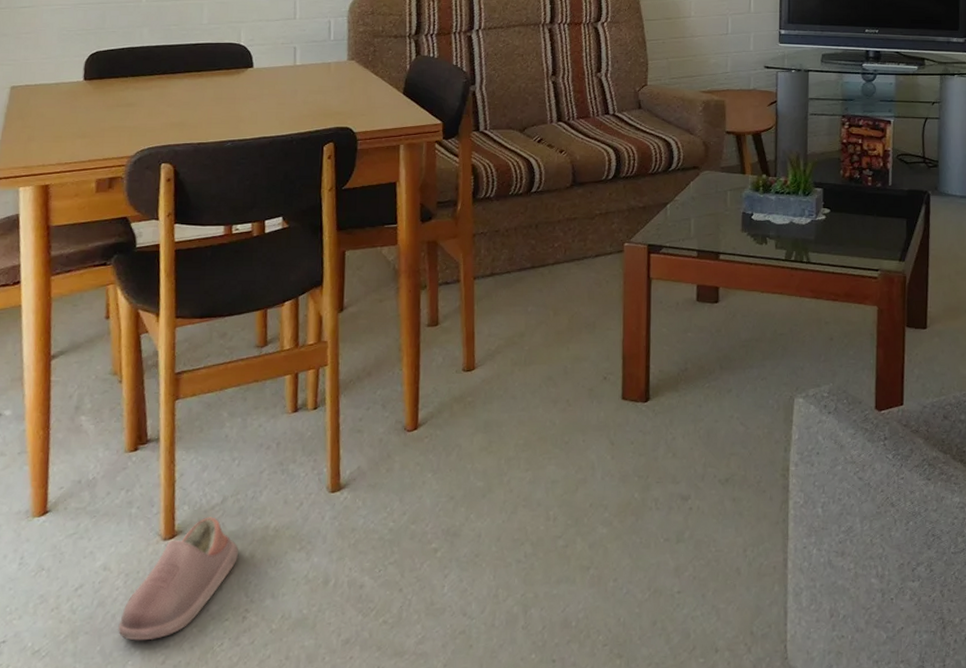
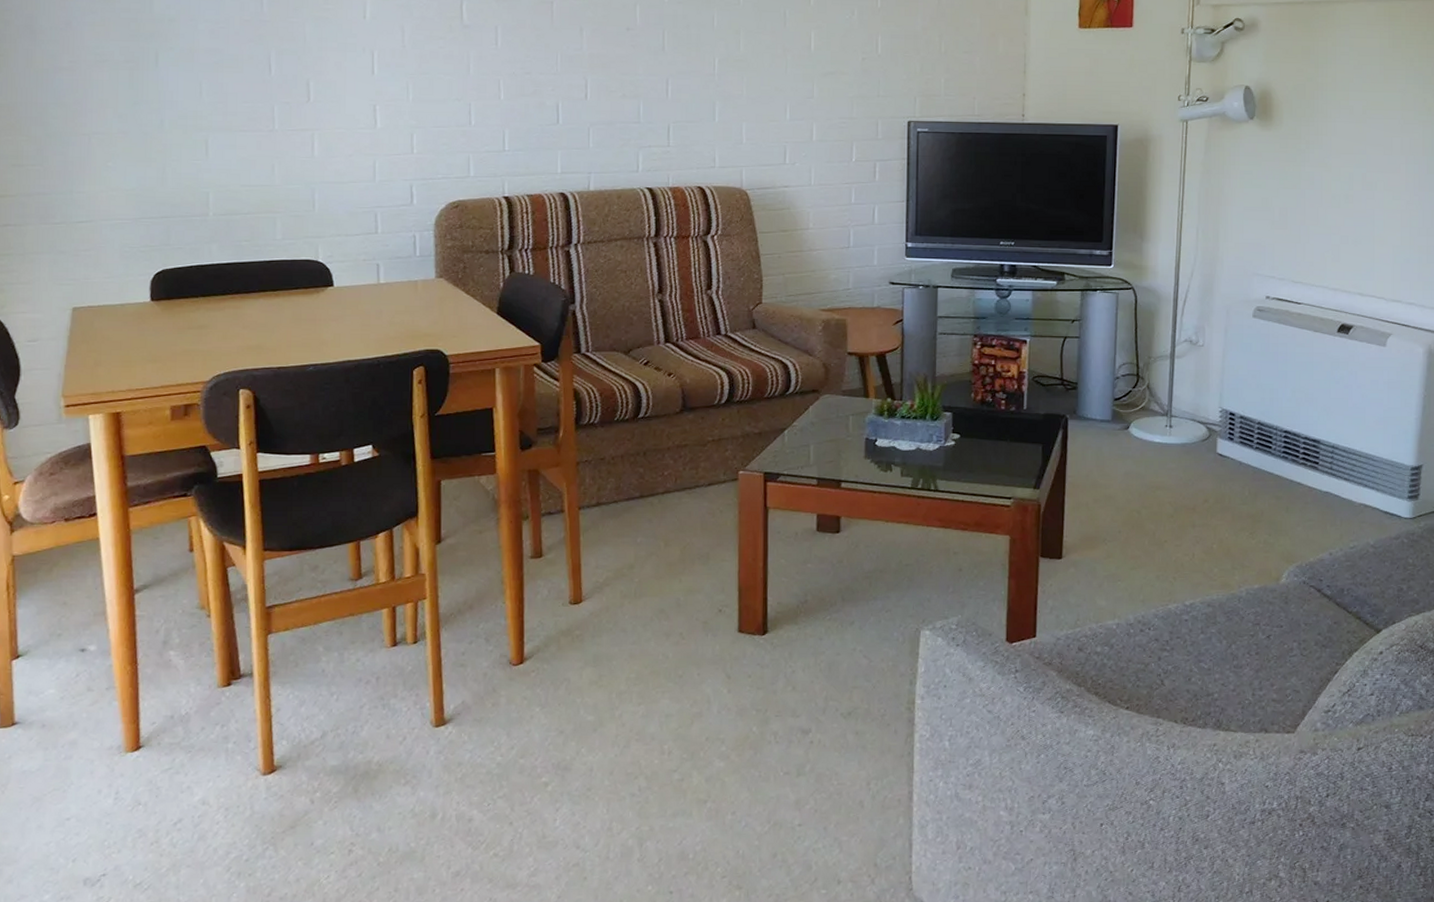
shoe: present [118,517,239,641] -> none [221,751,342,874]

